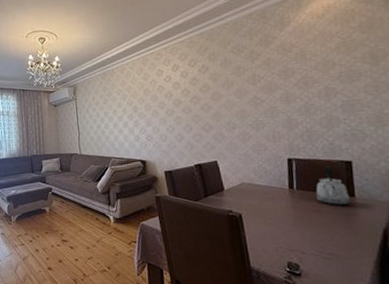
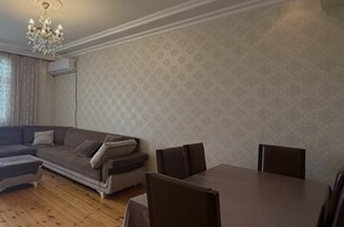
kettle: present [316,165,352,206] -> none [277,152,302,187]

